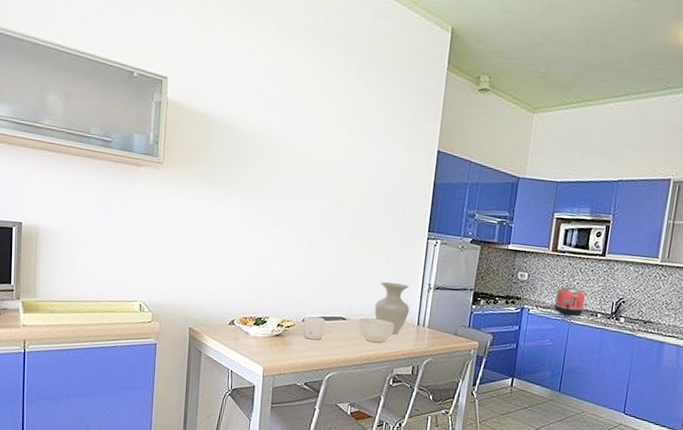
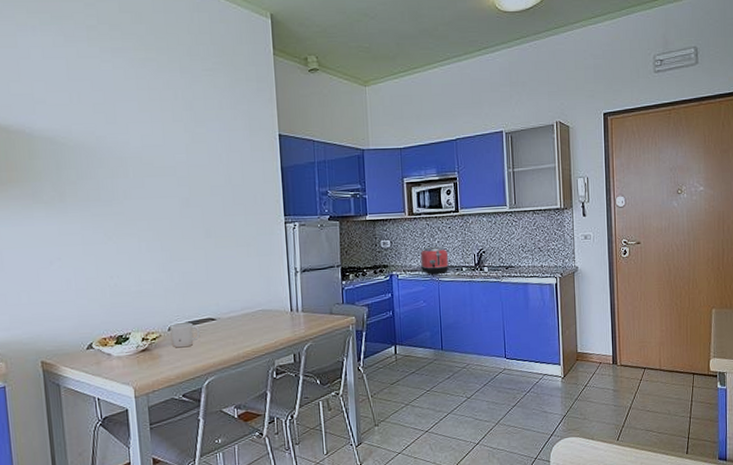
bowl: present [358,317,396,343] -> none [228,312,269,338]
vase: present [374,281,409,335] -> none [243,272,280,326]

